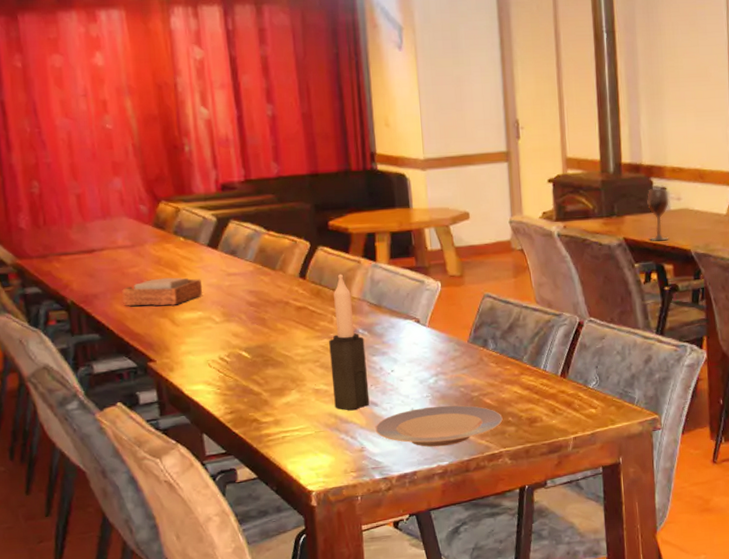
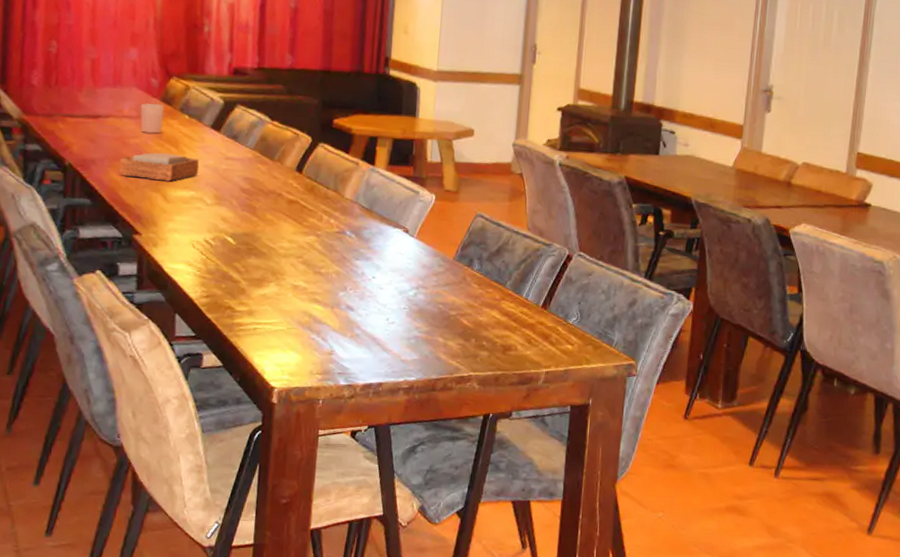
candle holder: none [133,229,160,261] -> present [140,103,165,134]
candle: present [329,274,370,410] -> none [311,173,351,311]
plate: present [375,405,503,447] -> none [347,319,477,362]
wine glass: present [647,187,669,242] -> none [651,131,676,185]

